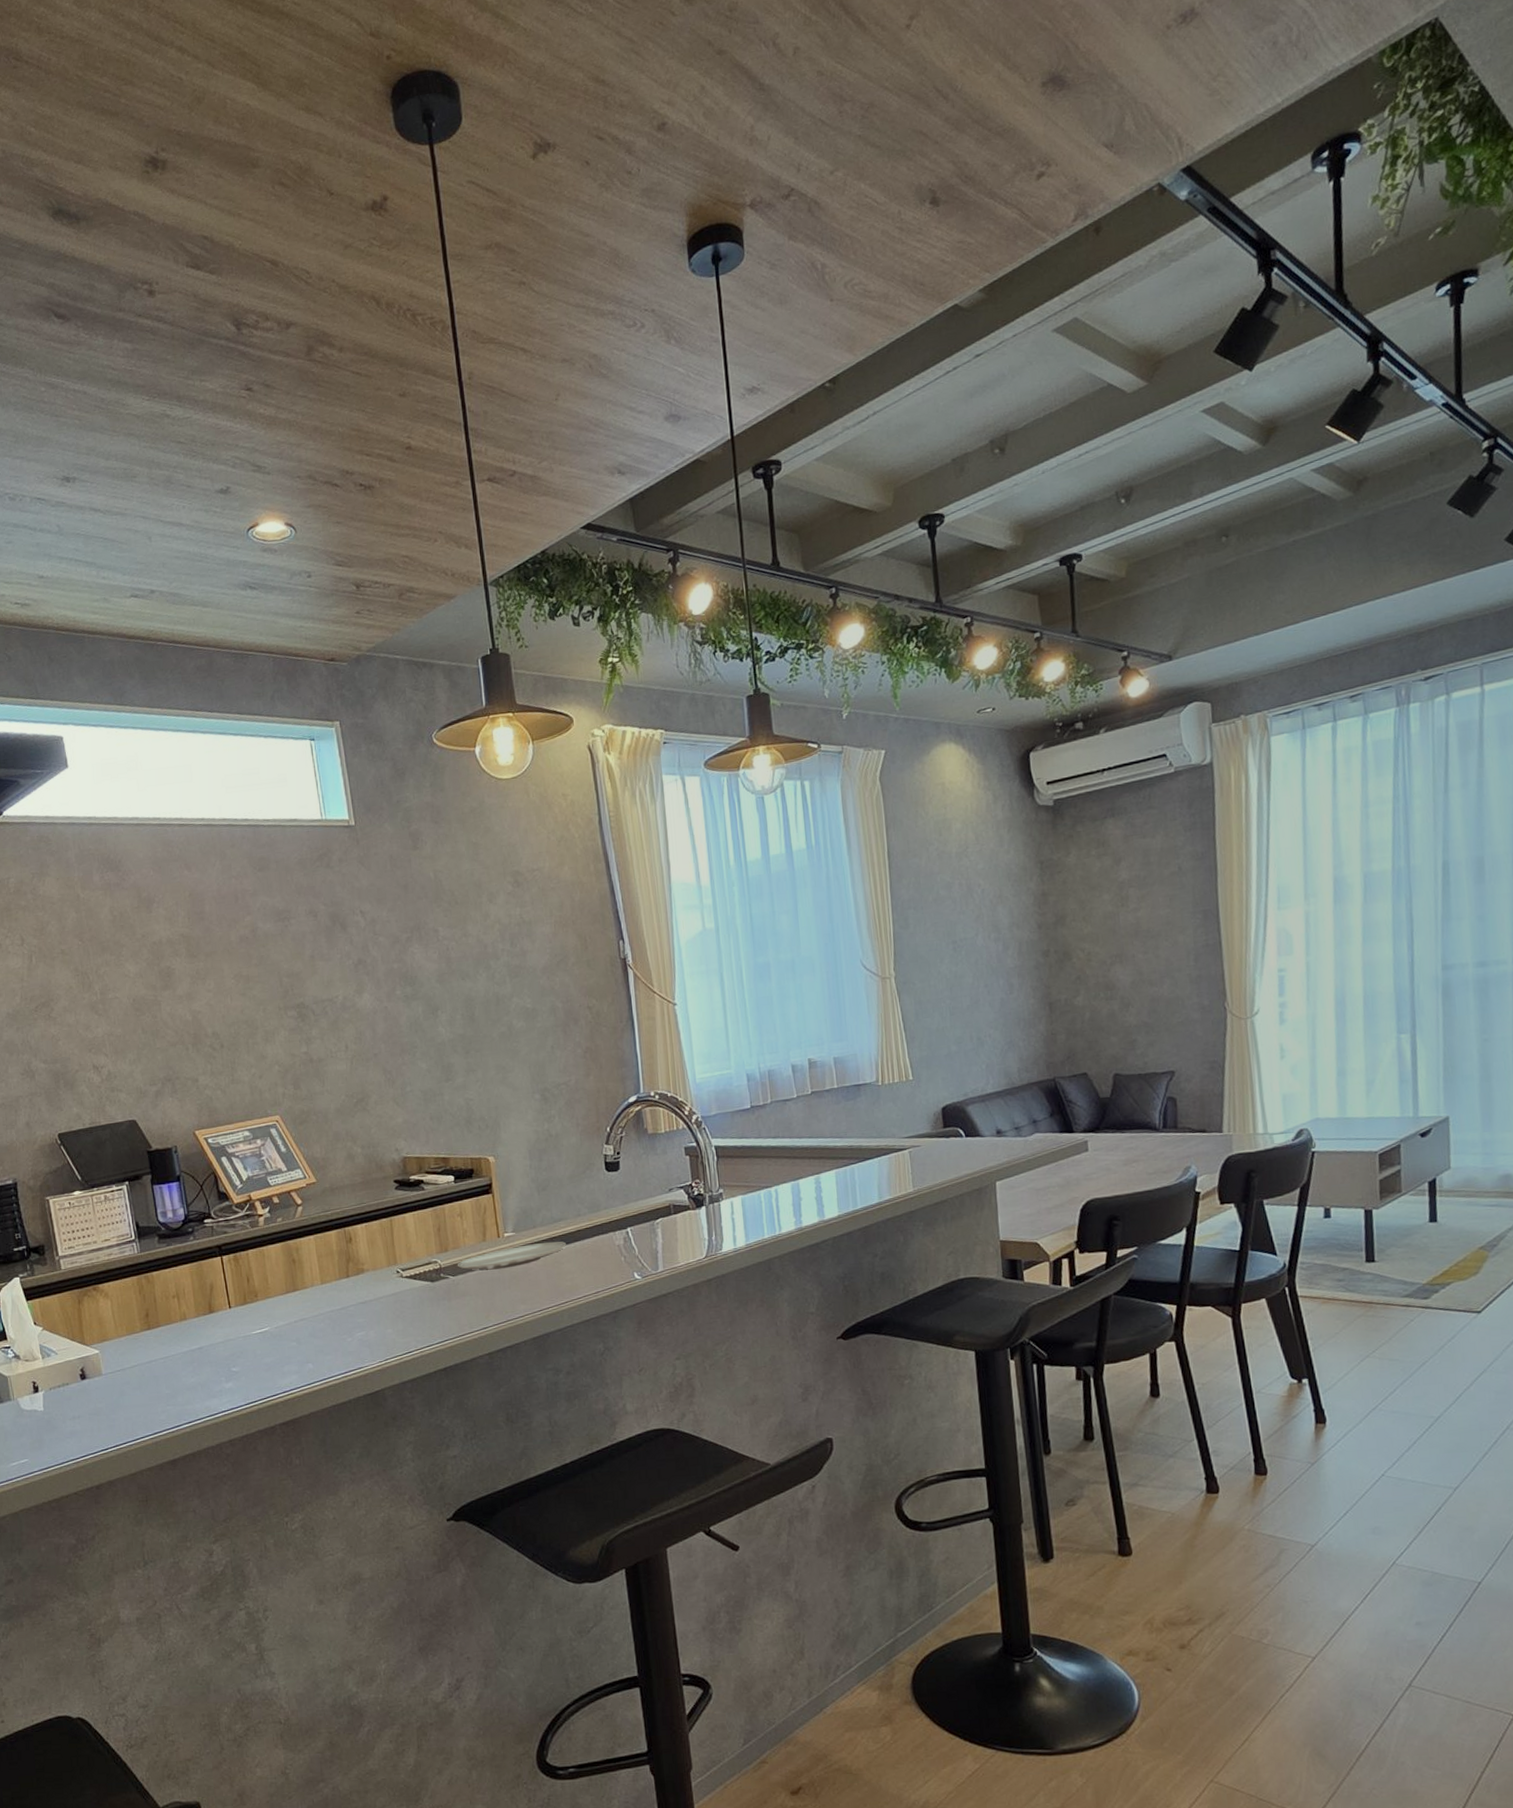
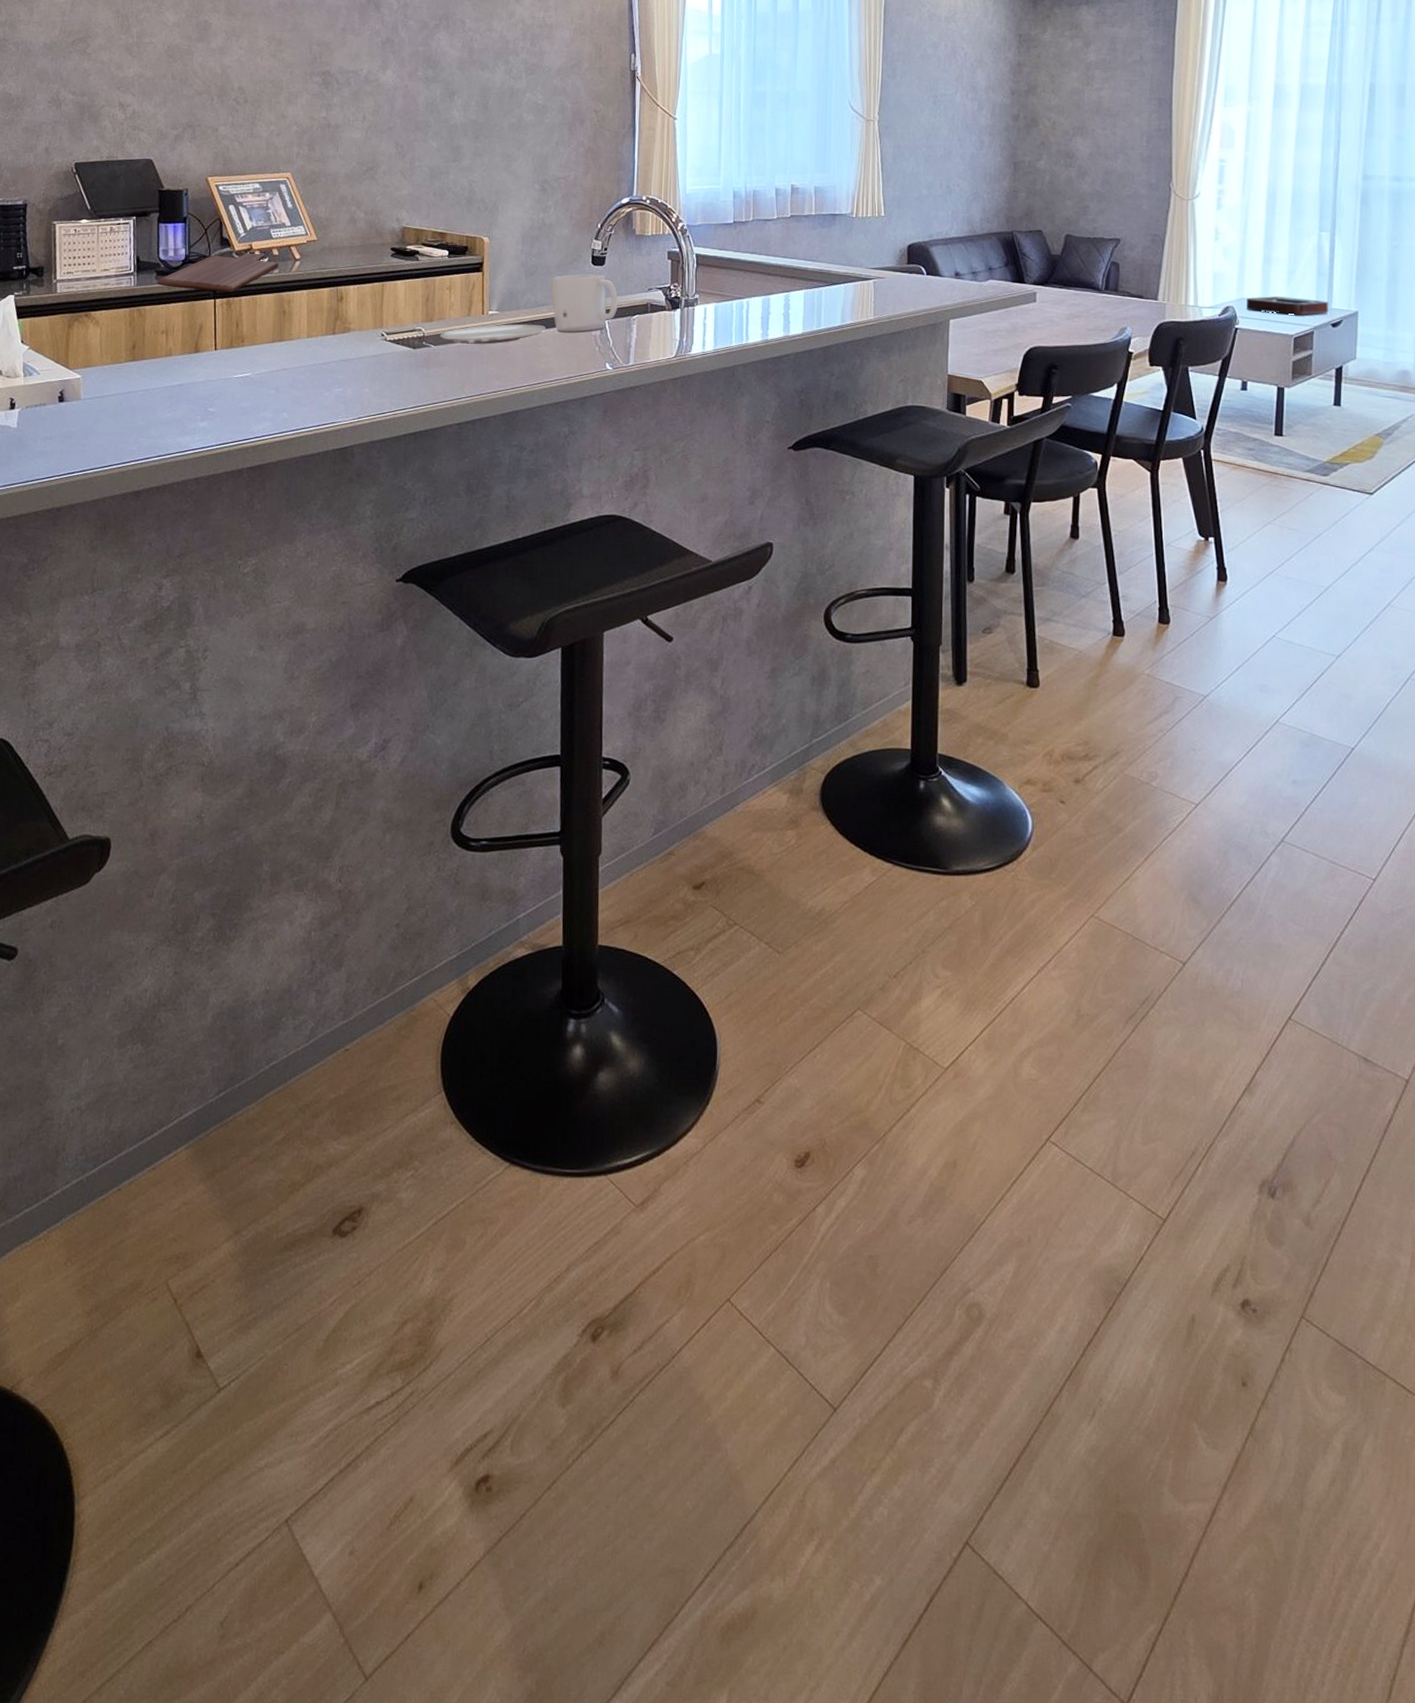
cutting board: none [160,1202,281,1250] -> present [157,252,279,293]
mug: none [564,1179,639,1247] -> present [550,273,619,334]
decorative tray: none [1321,1109,1416,1131] -> present [1245,296,1329,316]

